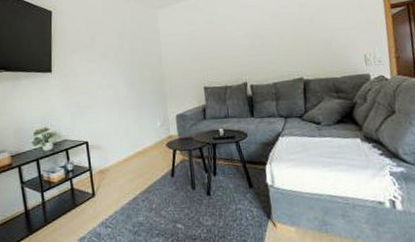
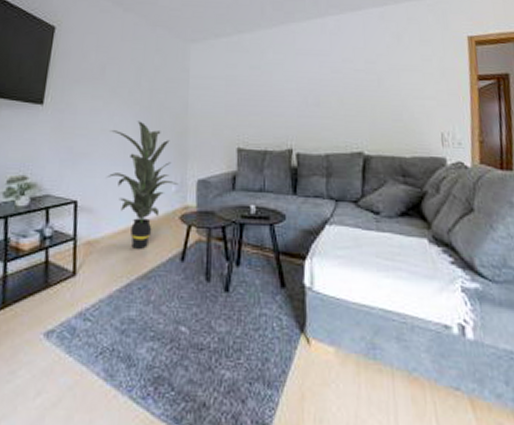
indoor plant: none [105,75,162,173] -> present [107,121,179,250]

